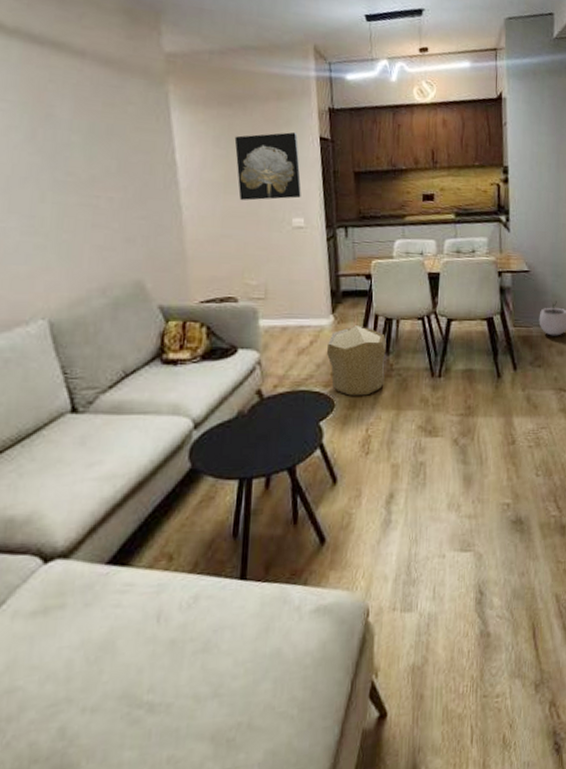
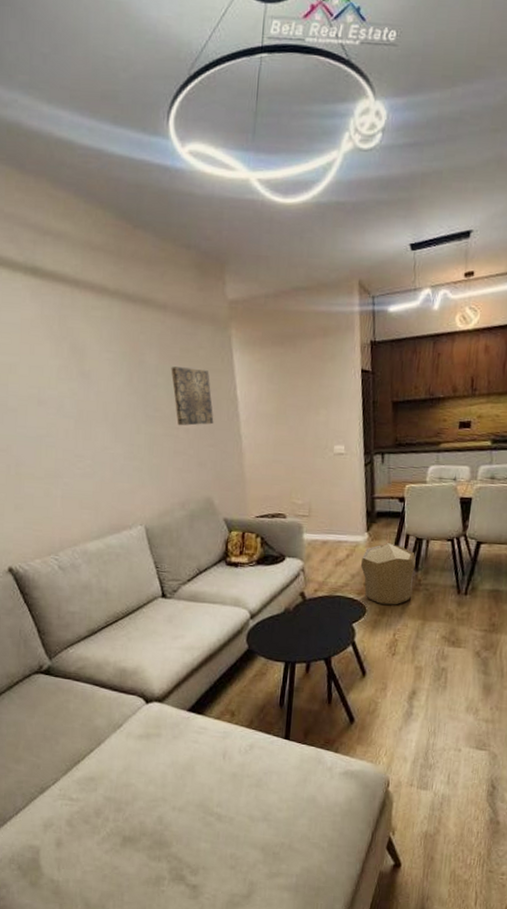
wall art: none [89,123,146,194] -> present [171,367,214,426]
wall art: present [234,132,301,201] -> none [285,366,343,430]

